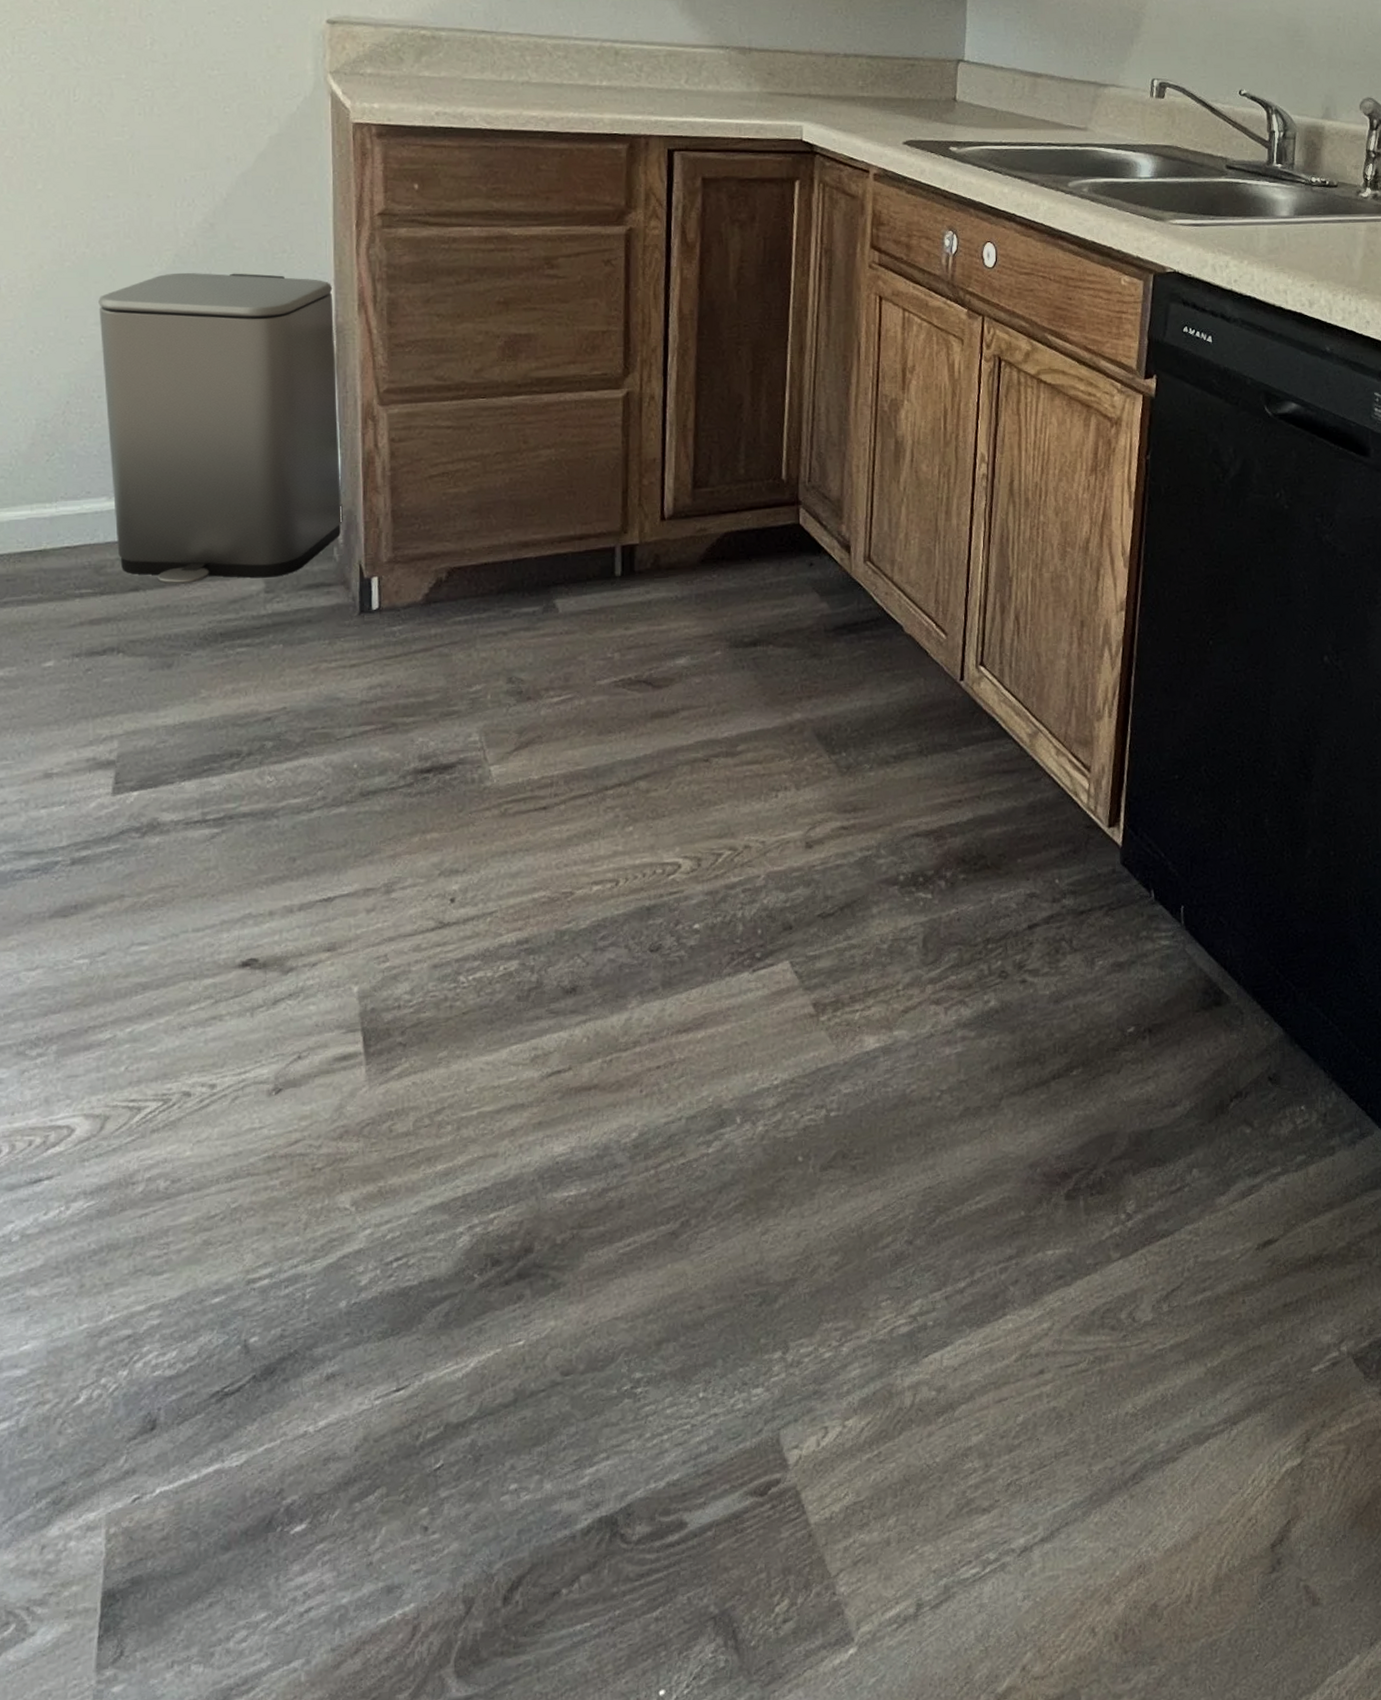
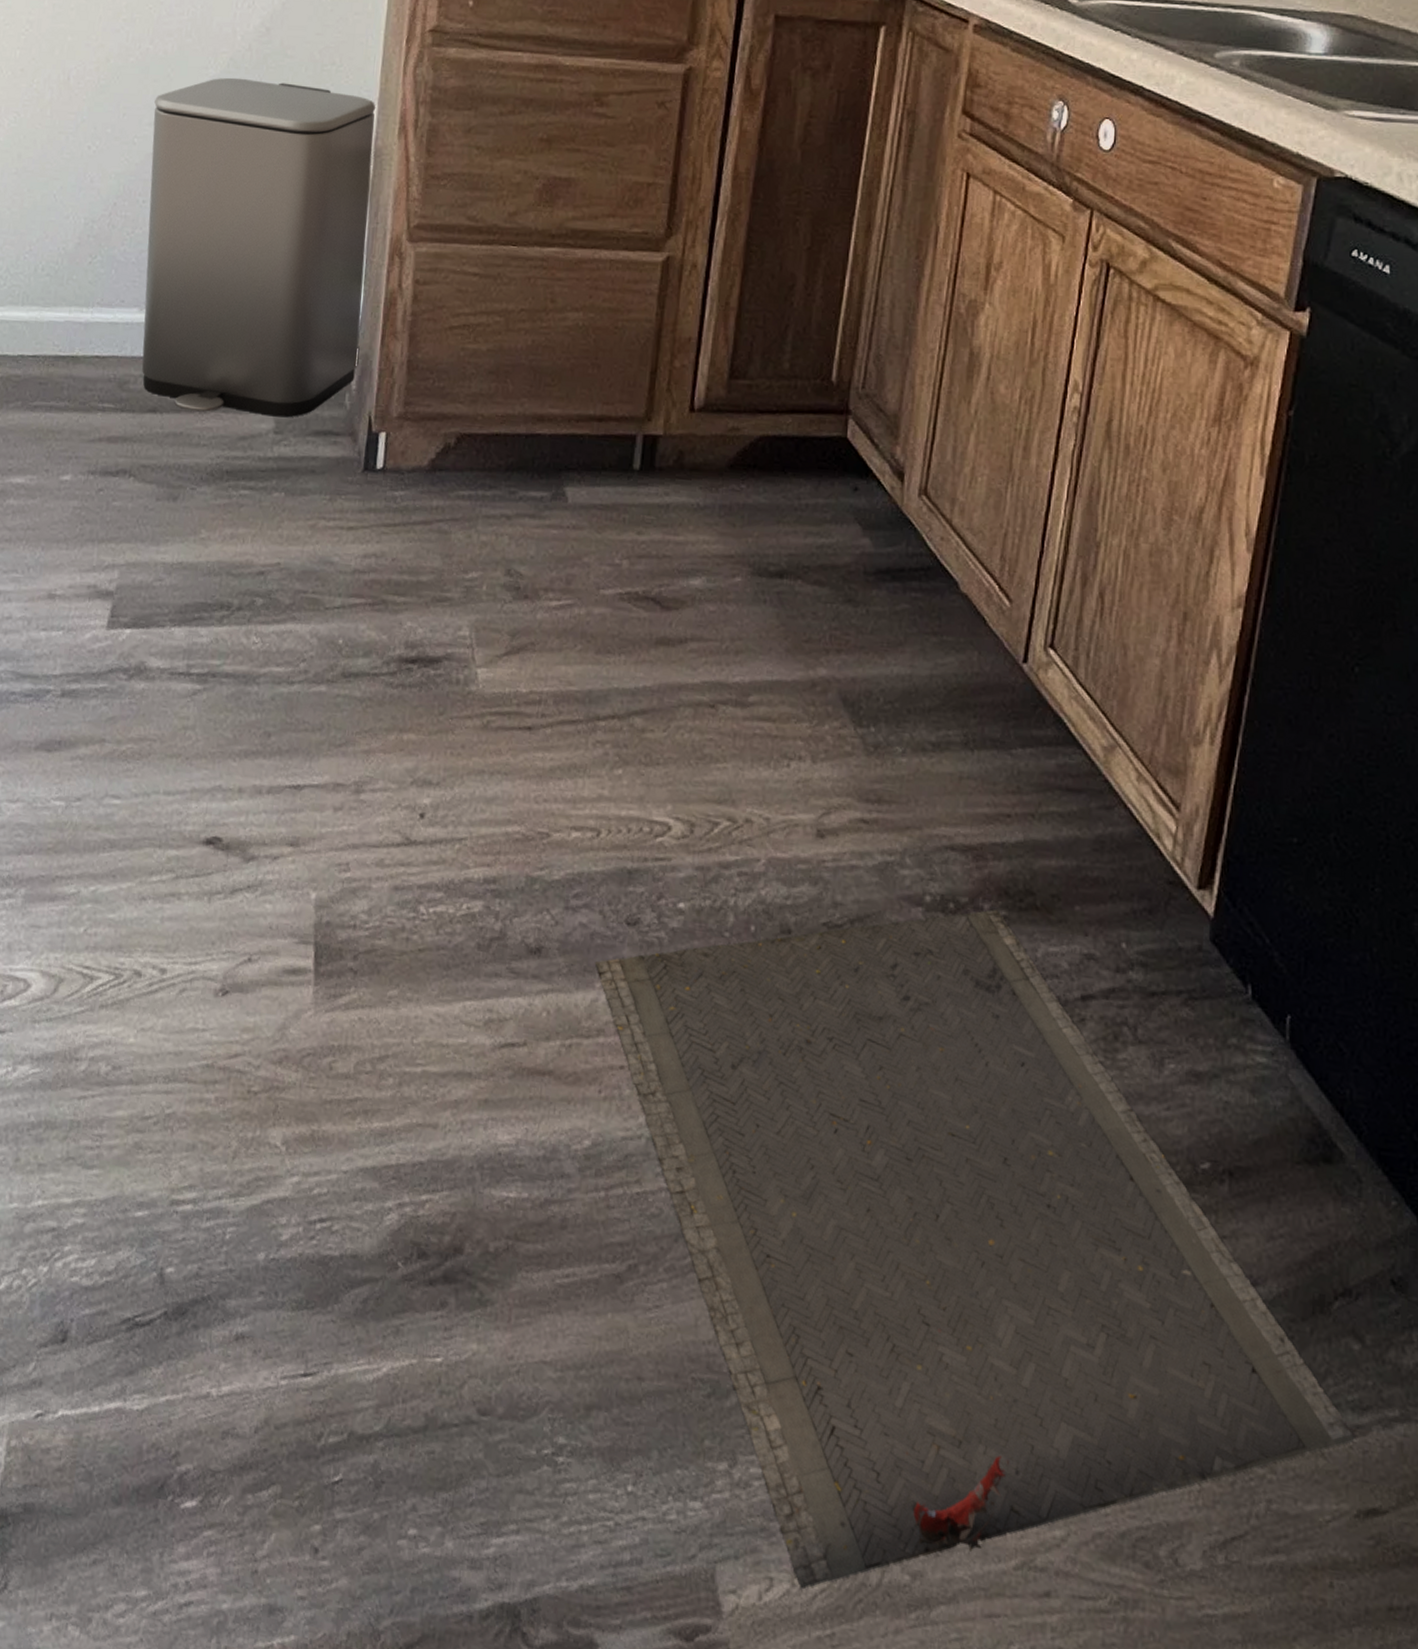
door mat: none [625,875,1252,1428] -> present [594,909,1355,1590]

